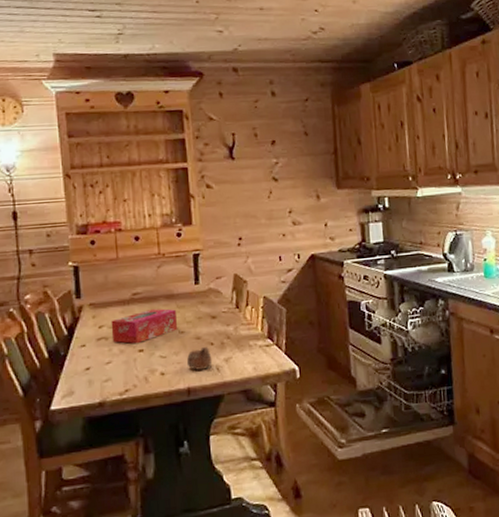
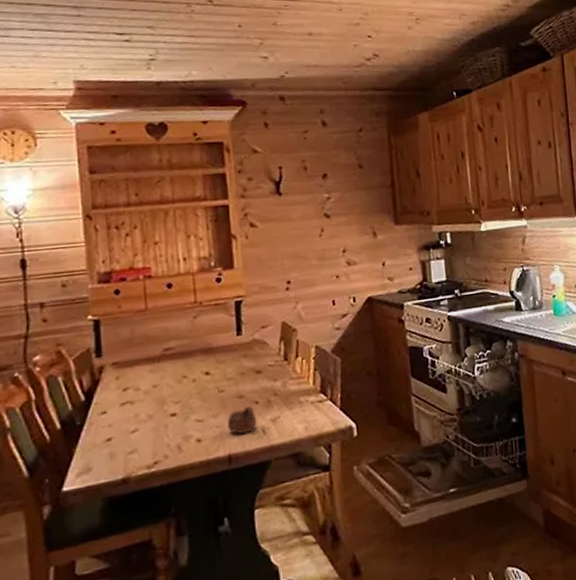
tissue box: present [110,308,177,344] -> none [137,364,216,408]

